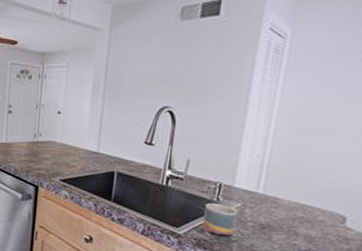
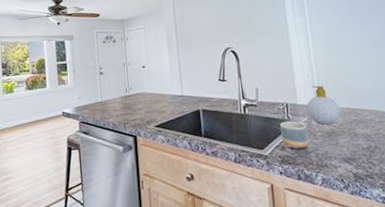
soap bottle: none [243,169,287,217] -> present [306,85,341,125]

